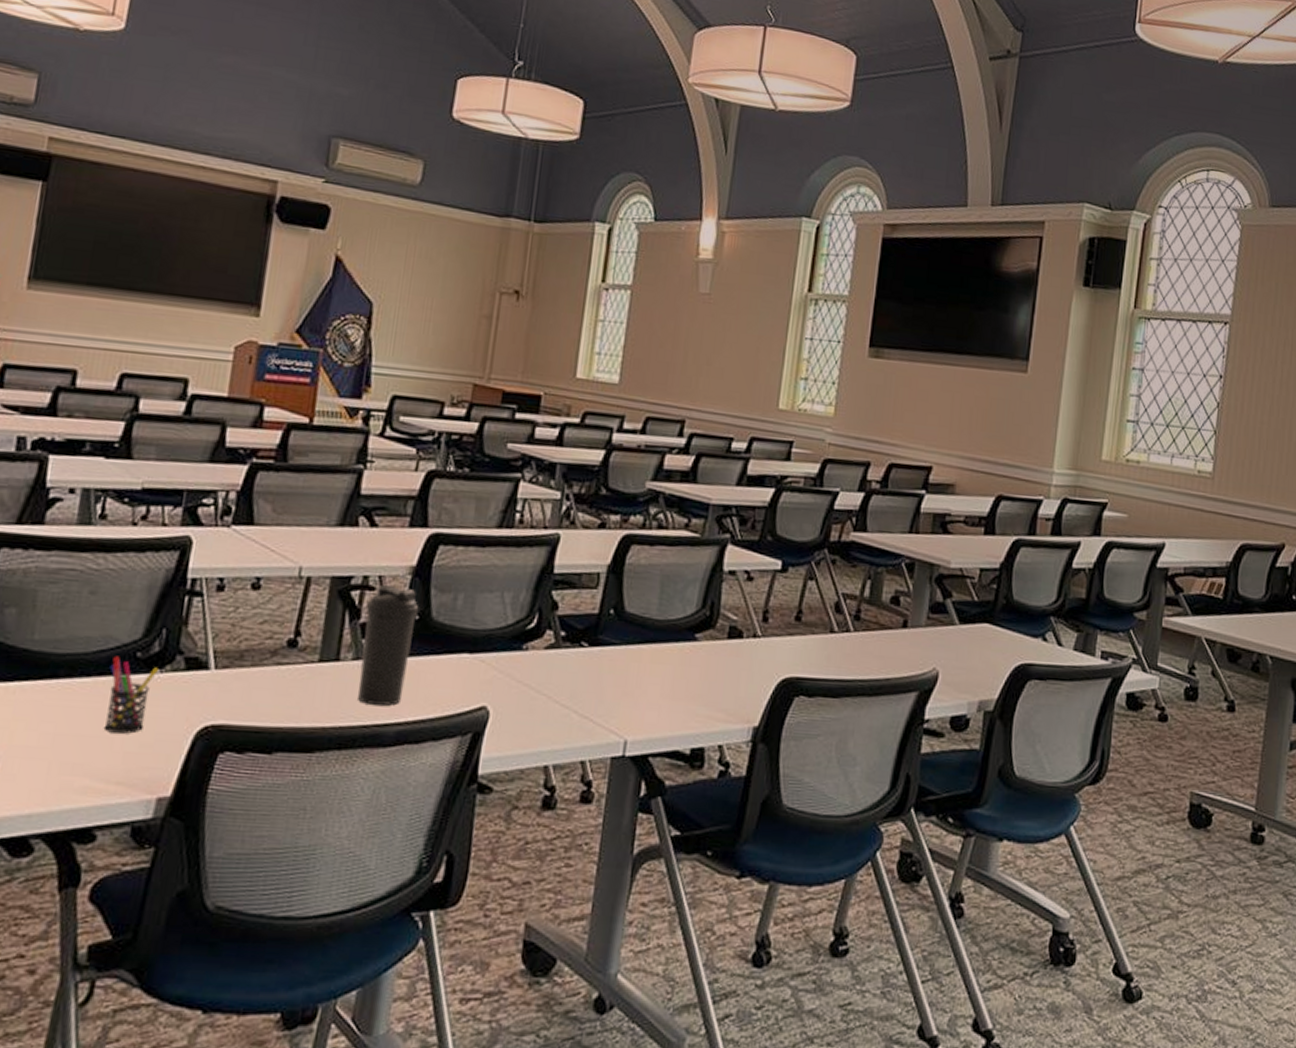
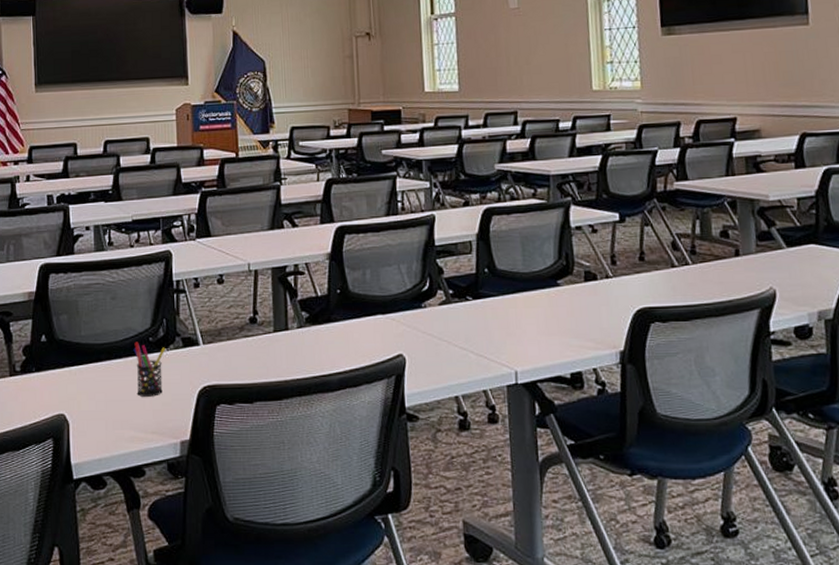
water bottle: present [357,584,419,707] -> none [300,269,339,361]

